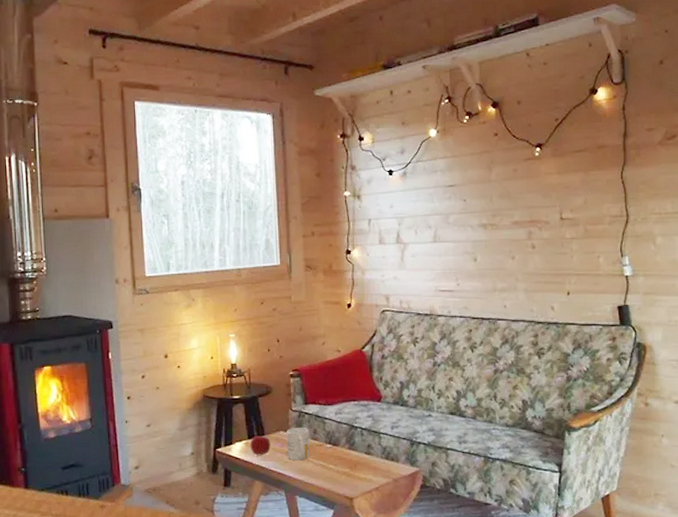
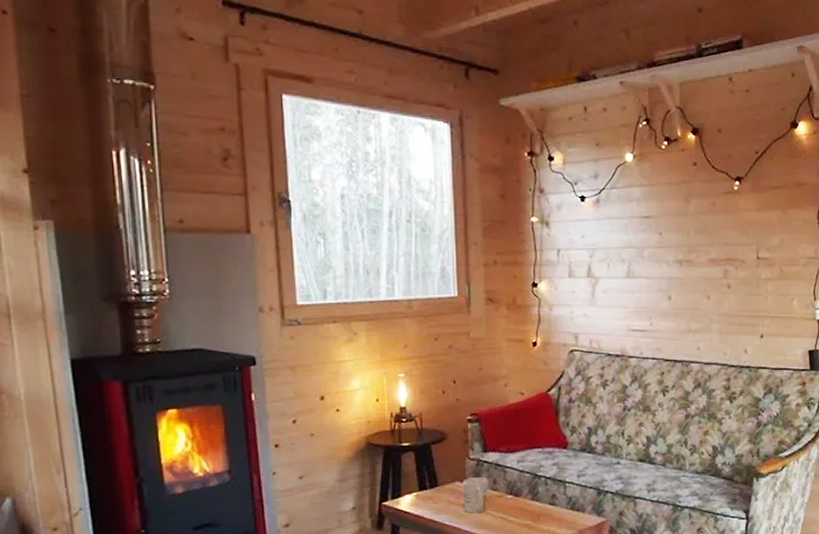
apple: present [250,435,271,456] -> none [421,487,445,509]

